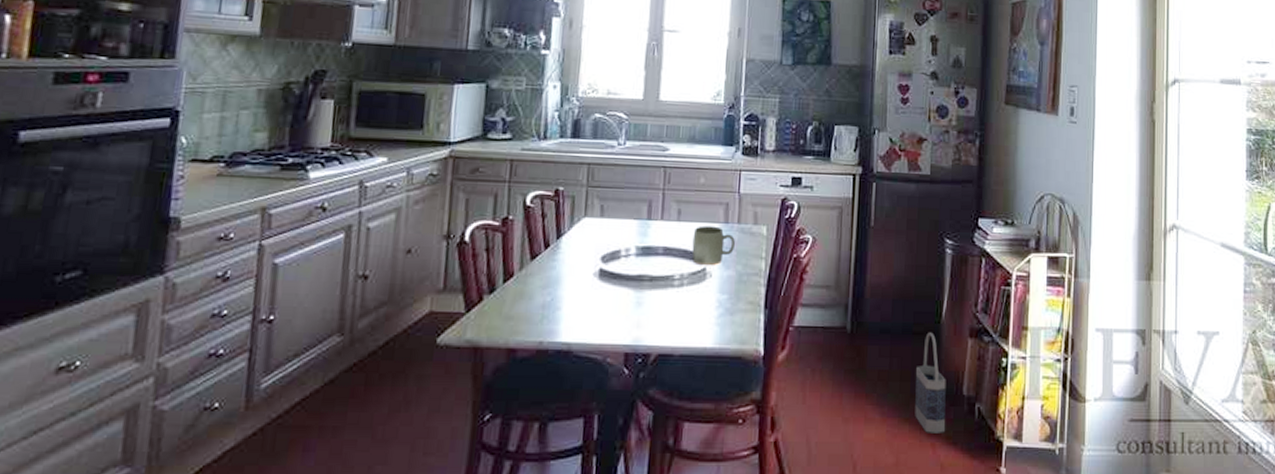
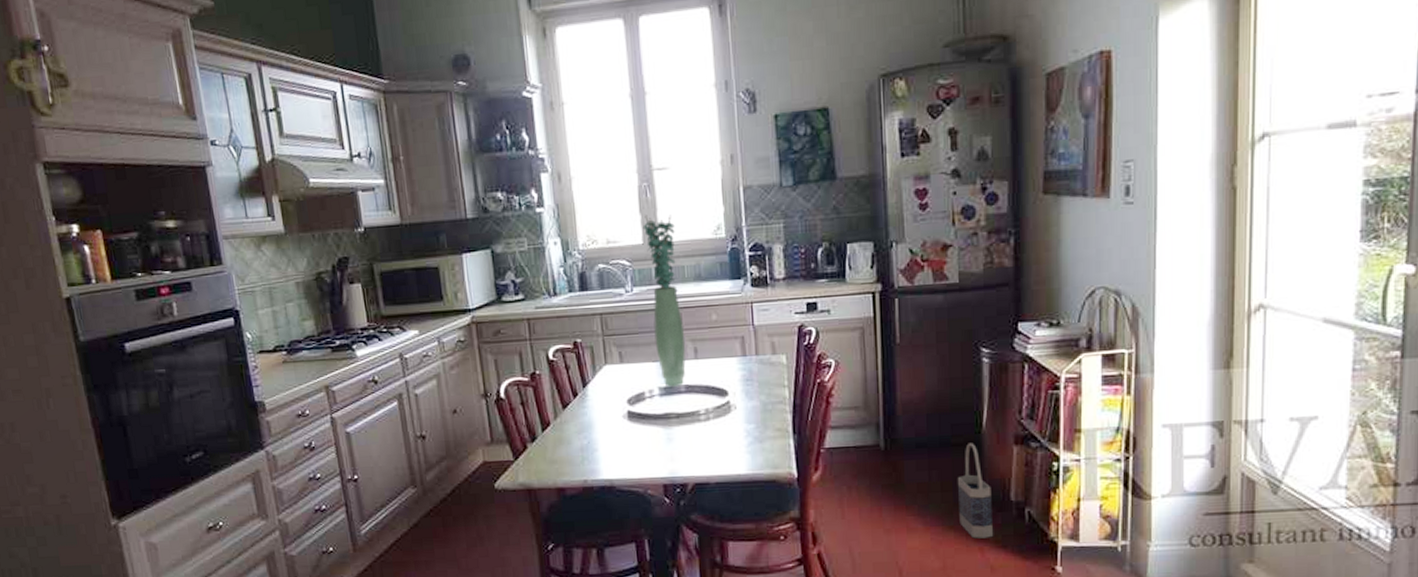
vase: none [639,72,677,248] -> present [642,215,686,387]
mug: present [692,226,735,266] -> none [712,360,755,399]

